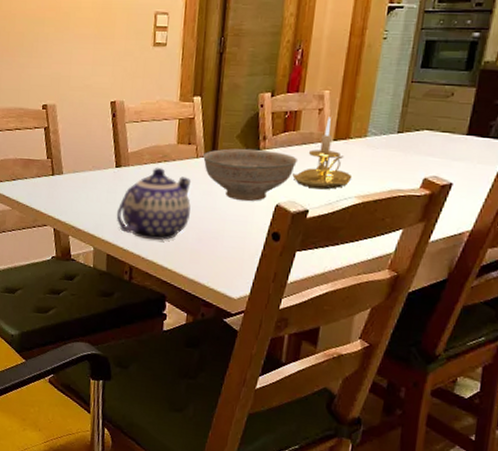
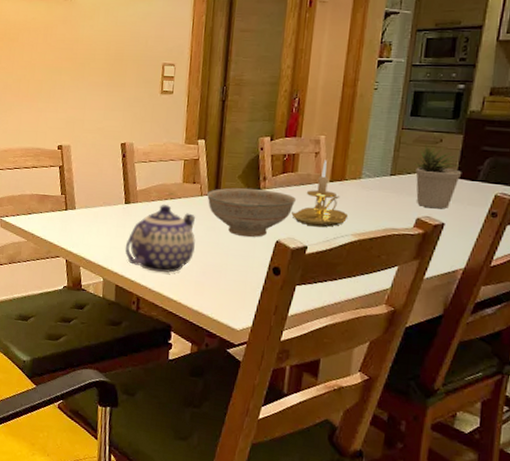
potted plant: none [422,98,473,168] -> present [413,144,462,209]

